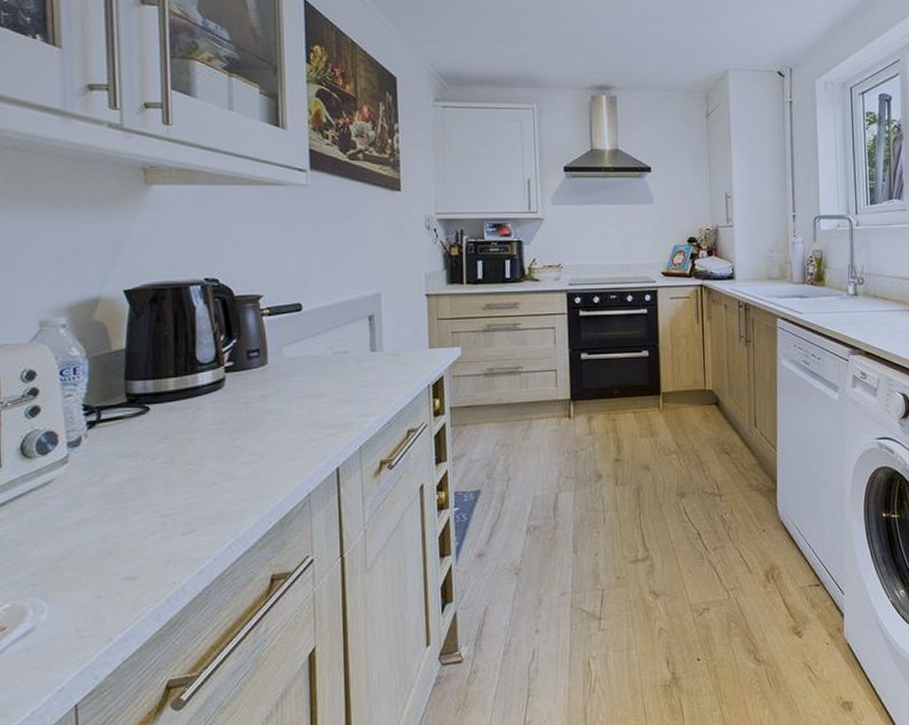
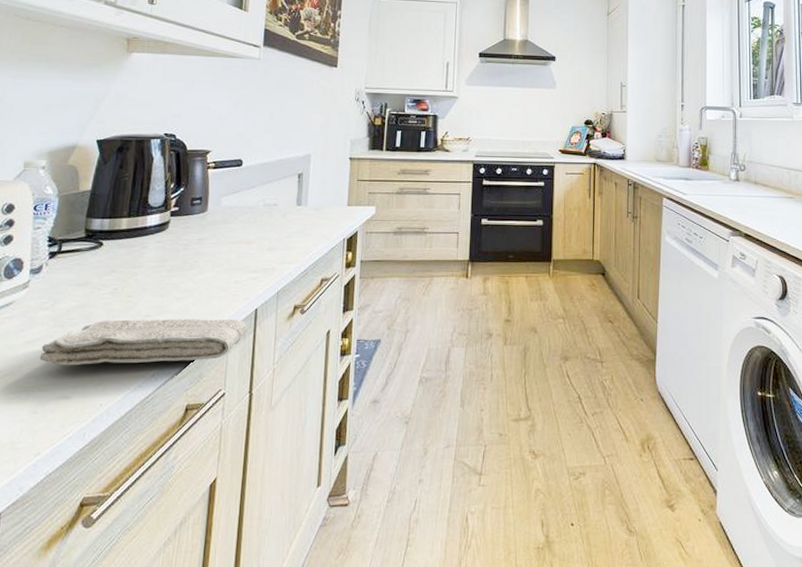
washcloth: none [94,480,332,546] -> present [39,318,249,366]

